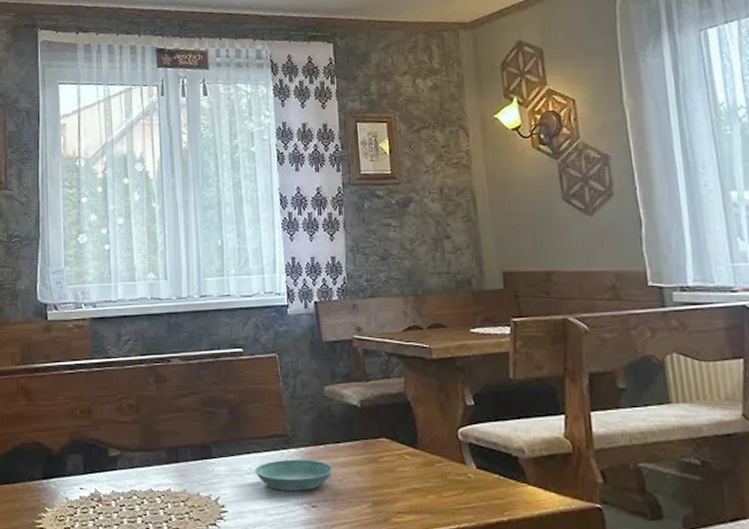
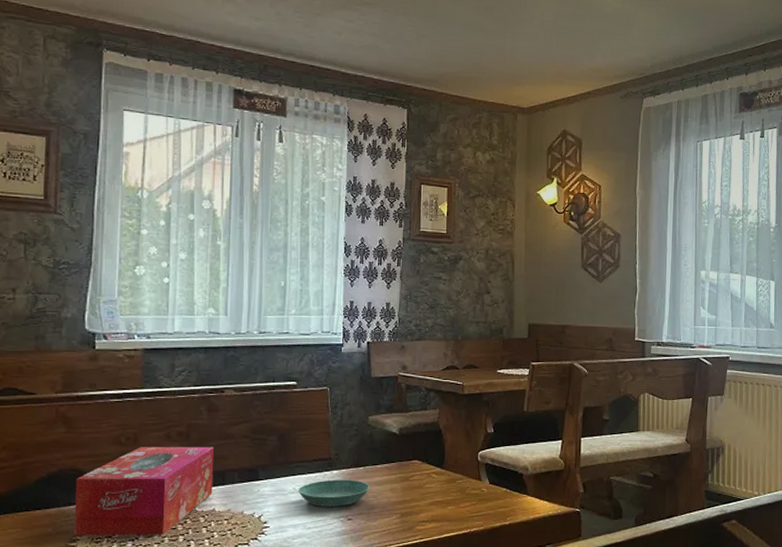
tissue box: none [38,419,167,516] -> present [74,446,215,536]

